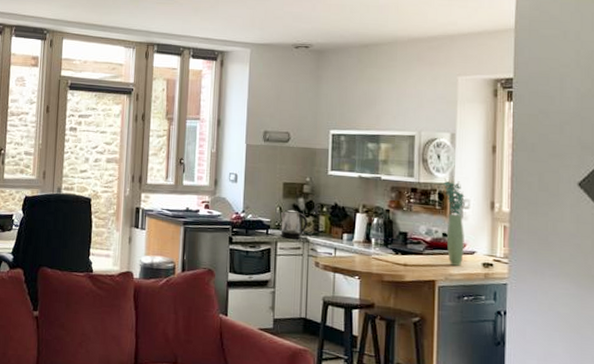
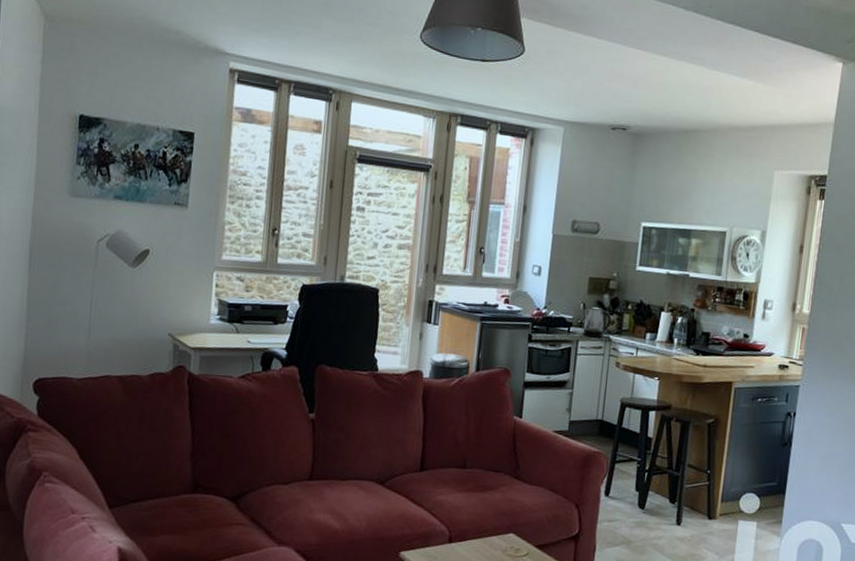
vase: present [443,178,465,266] -> none [746,277,769,368]

